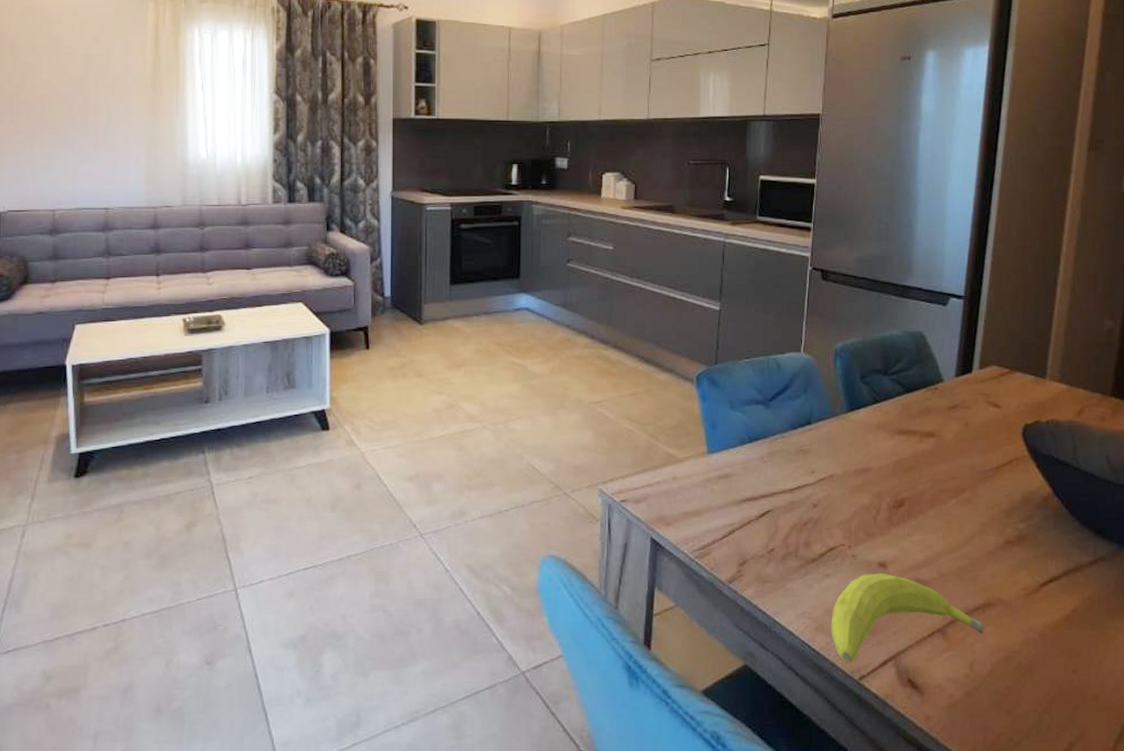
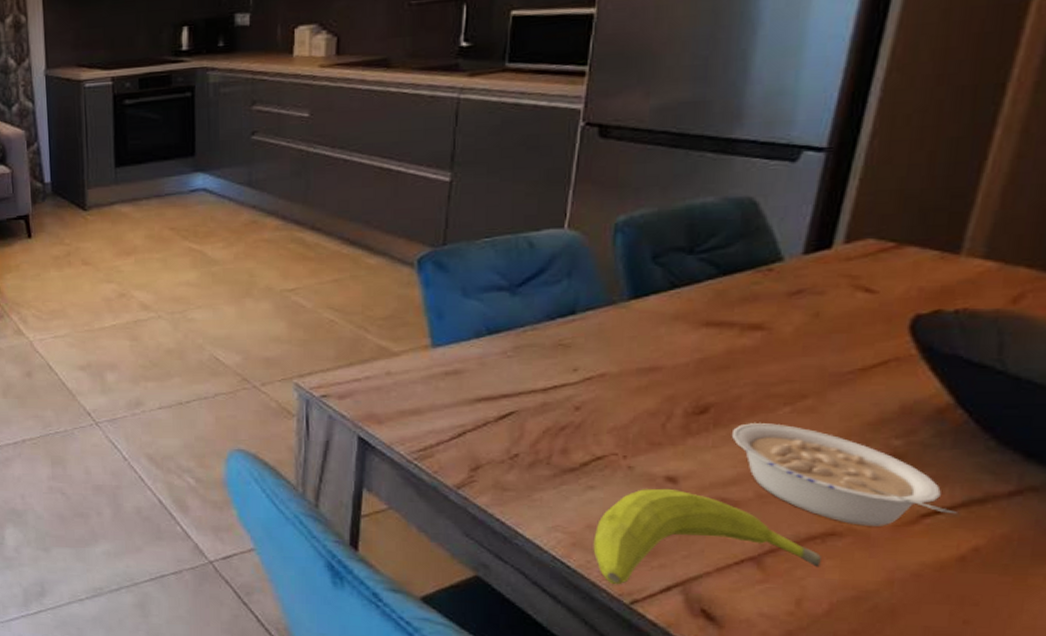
legume: none [920,513,1061,596] -> present [732,423,957,526]

